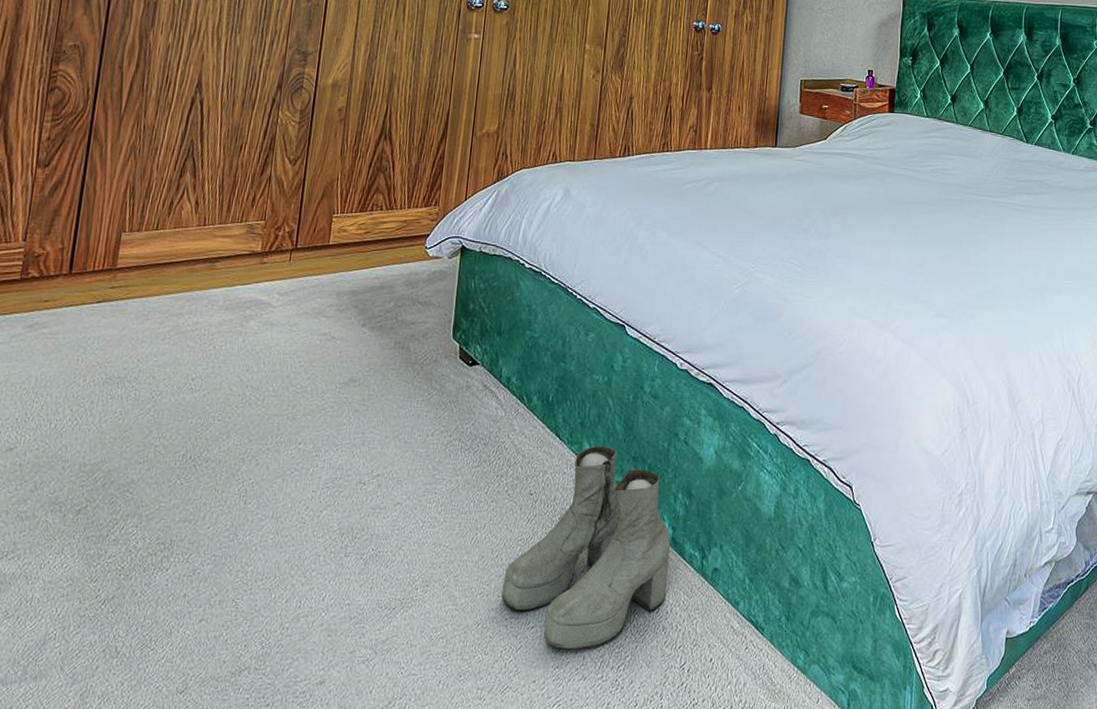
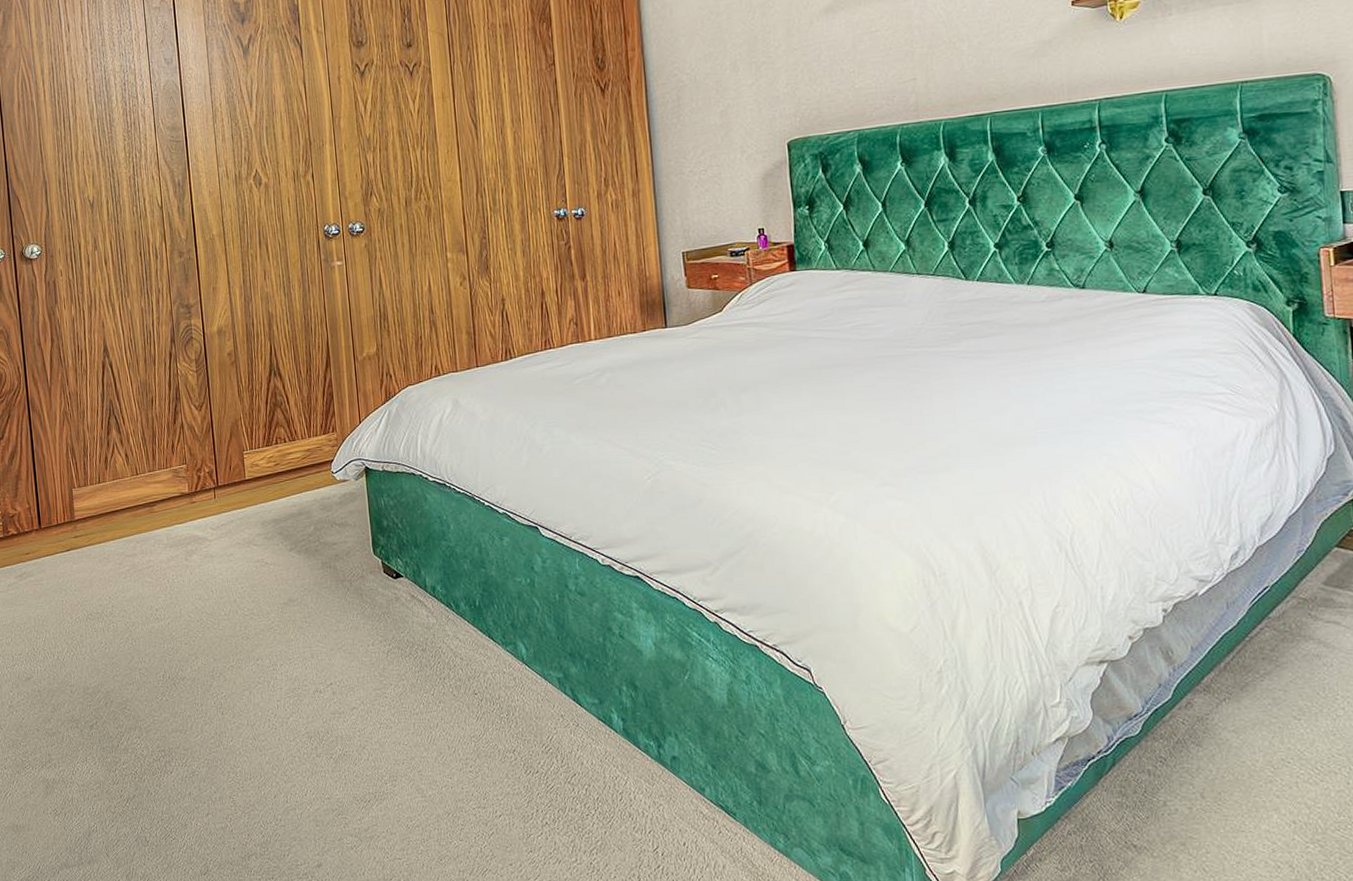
boots: present [501,445,671,650] -> none [464,644,627,836]

